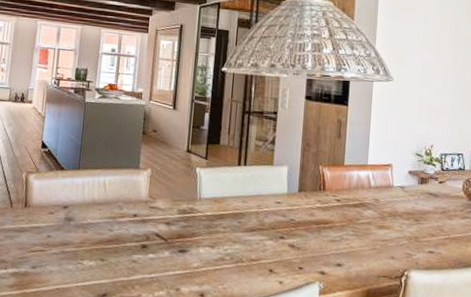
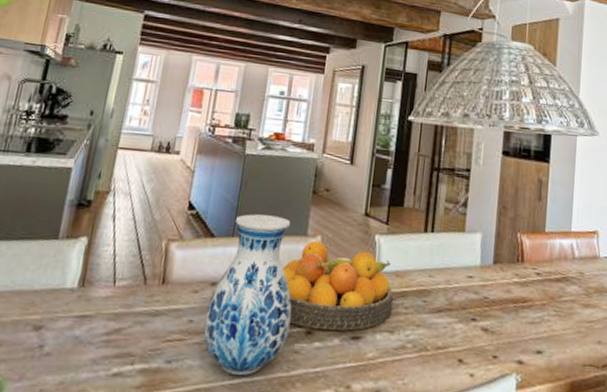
vase: none [59,151,130,279] -> present [203,214,292,376]
fruit bowl: none [121,172,213,246] -> present [283,240,393,331]

